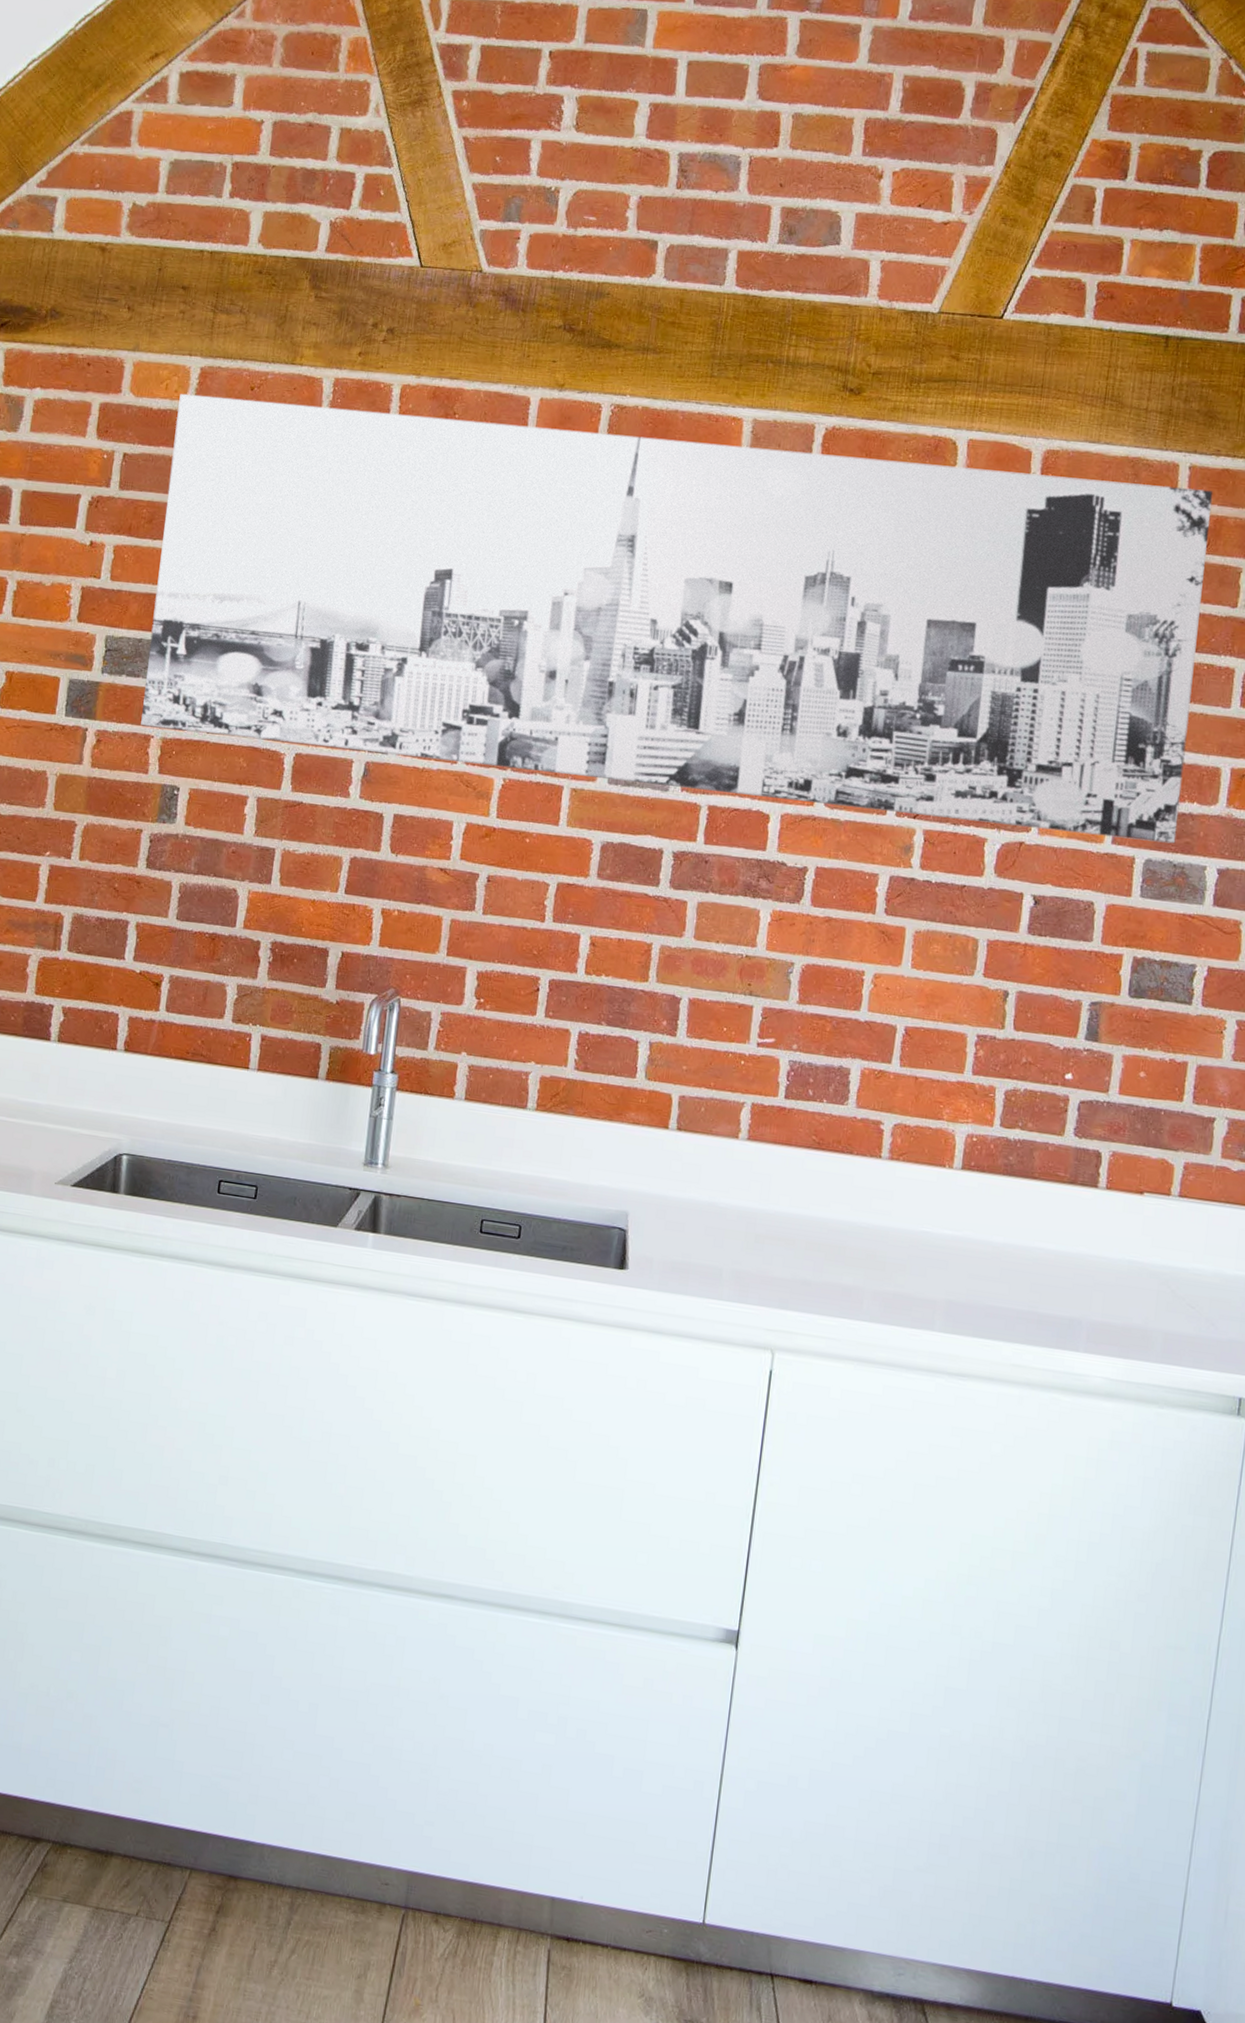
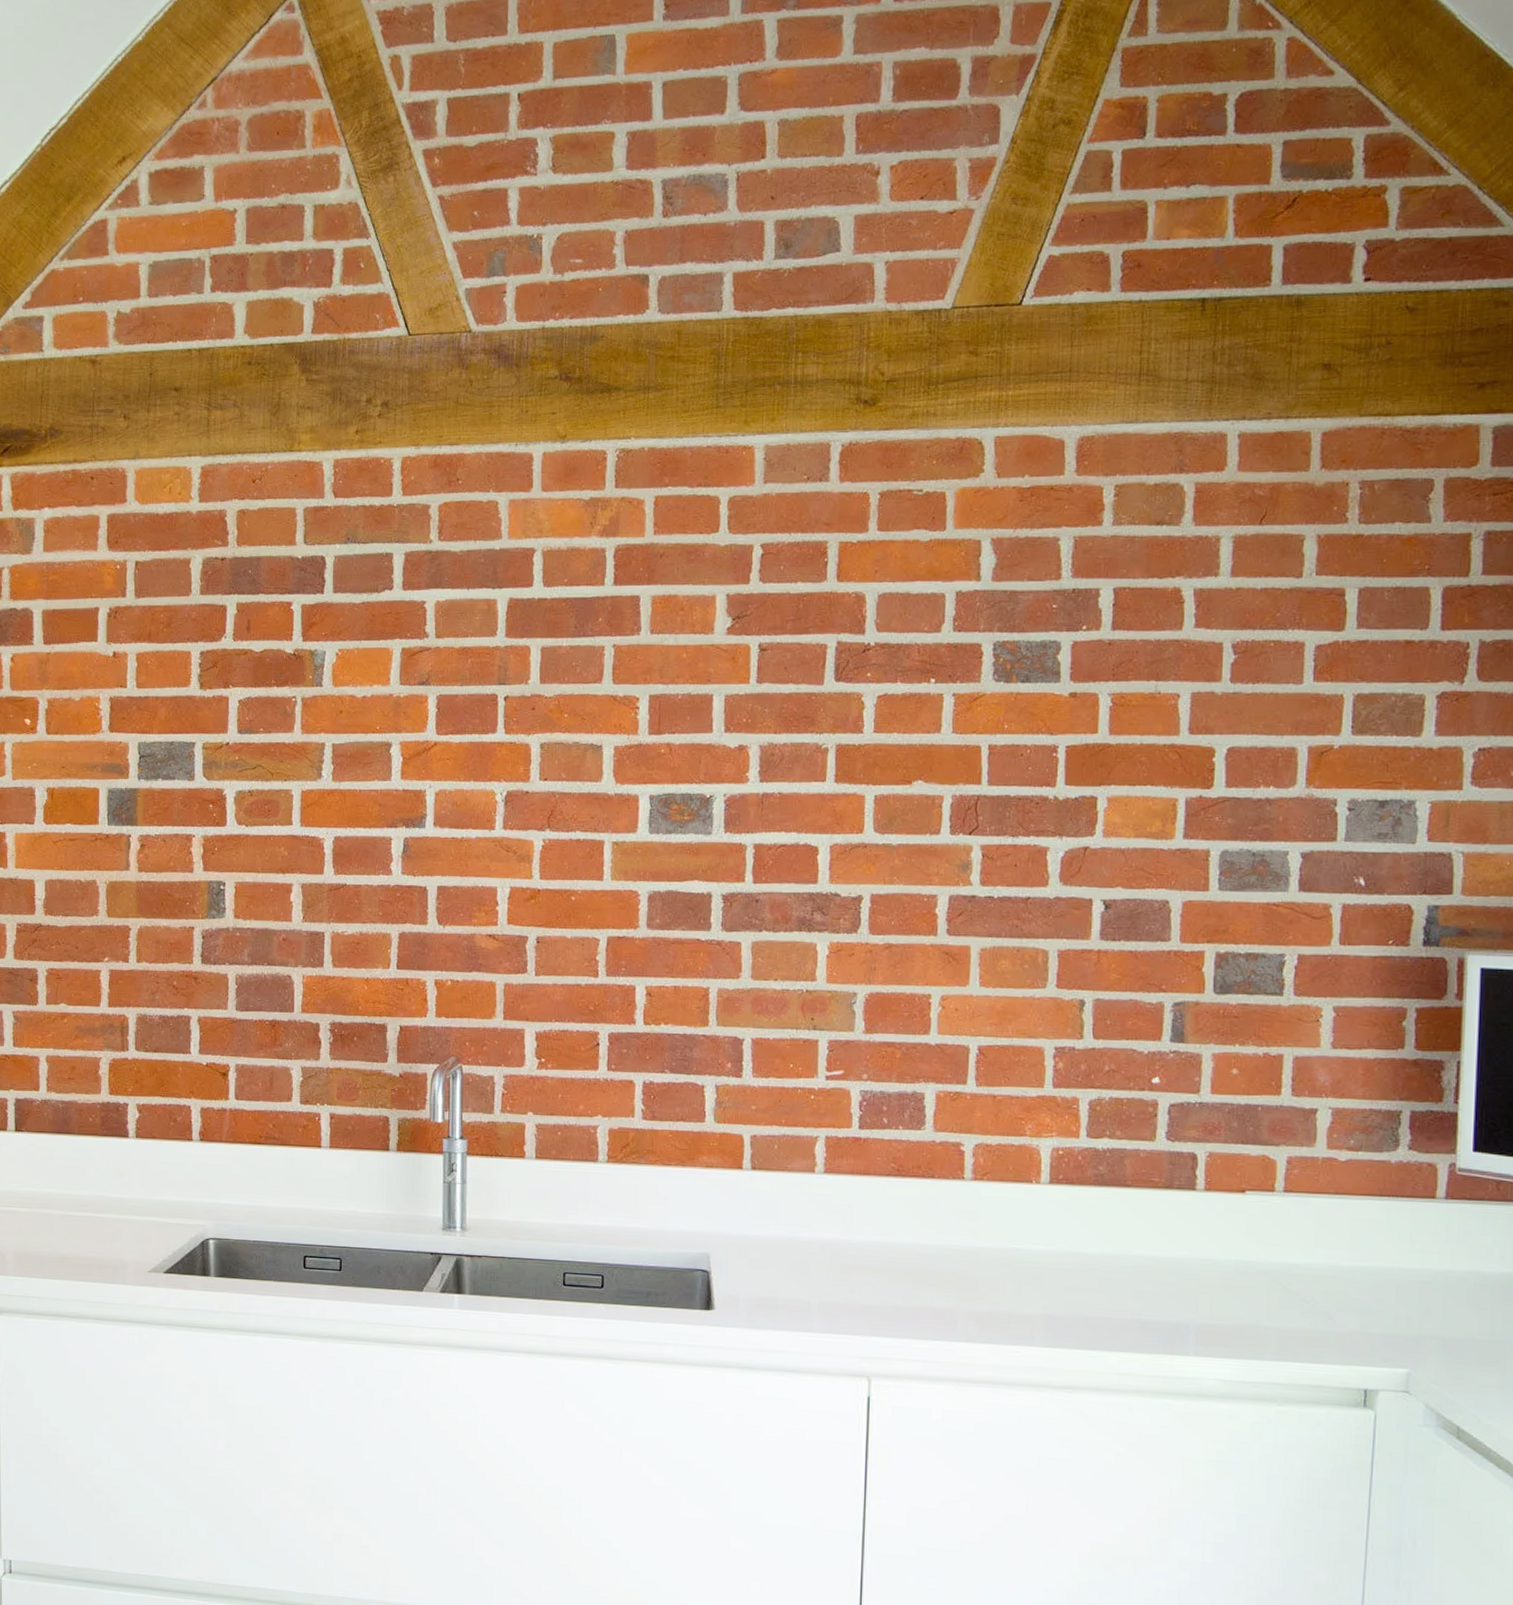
wall art: present [141,393,1214,844] -> none [181,457,1267,832]

